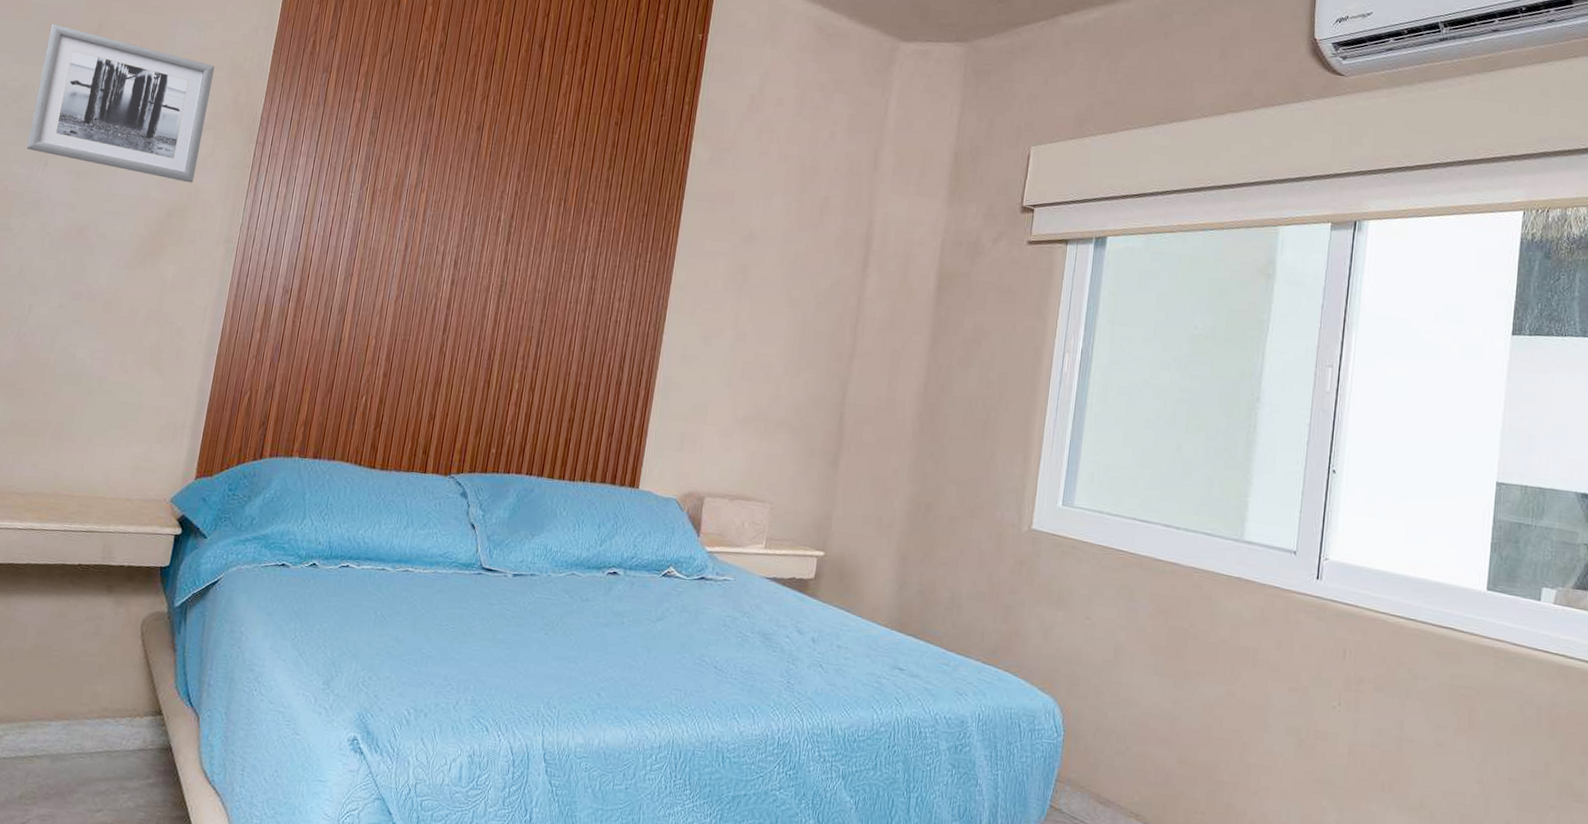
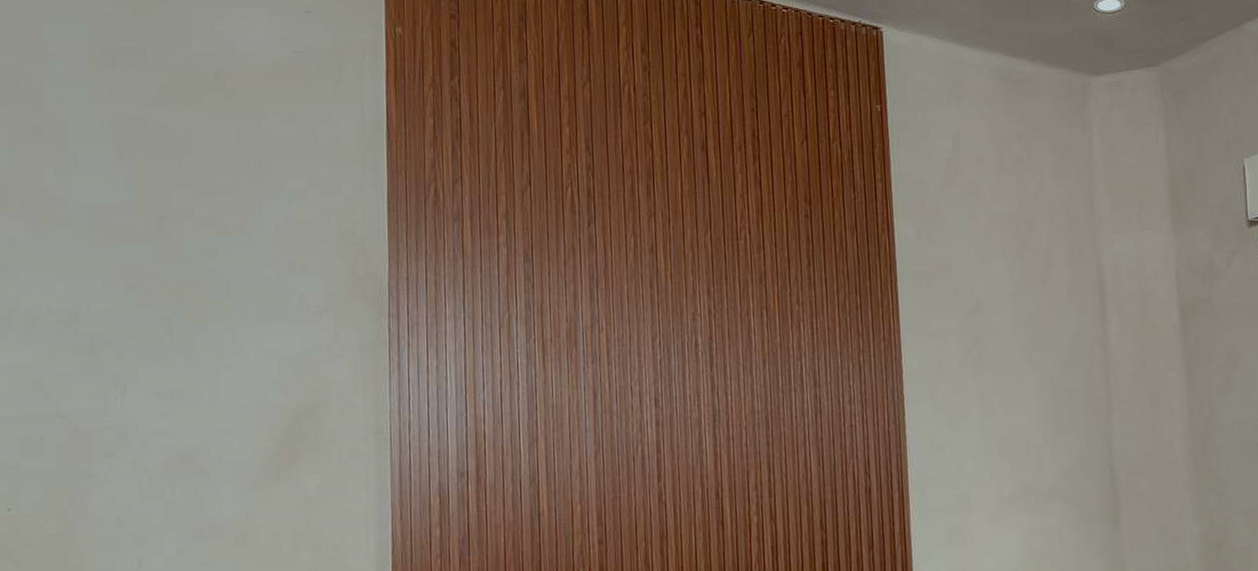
wall art: present [26,24,215,183] -> none [94,226,320,379]

